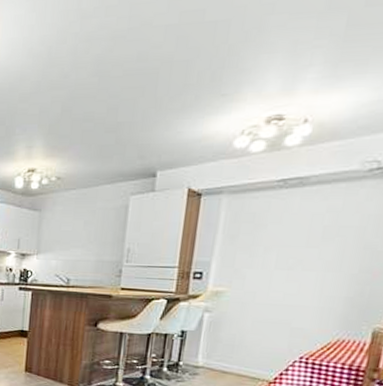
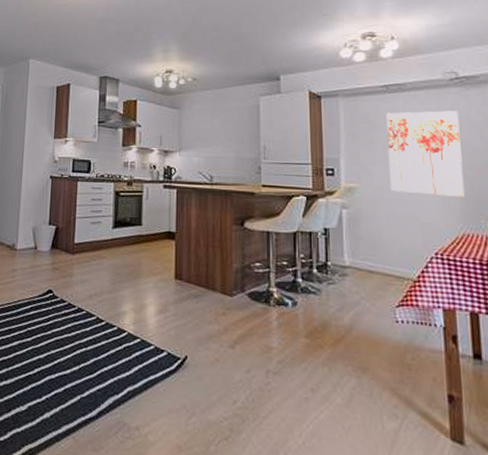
wall art: none [263,207,369,302] -> present [386,110,465,197]

